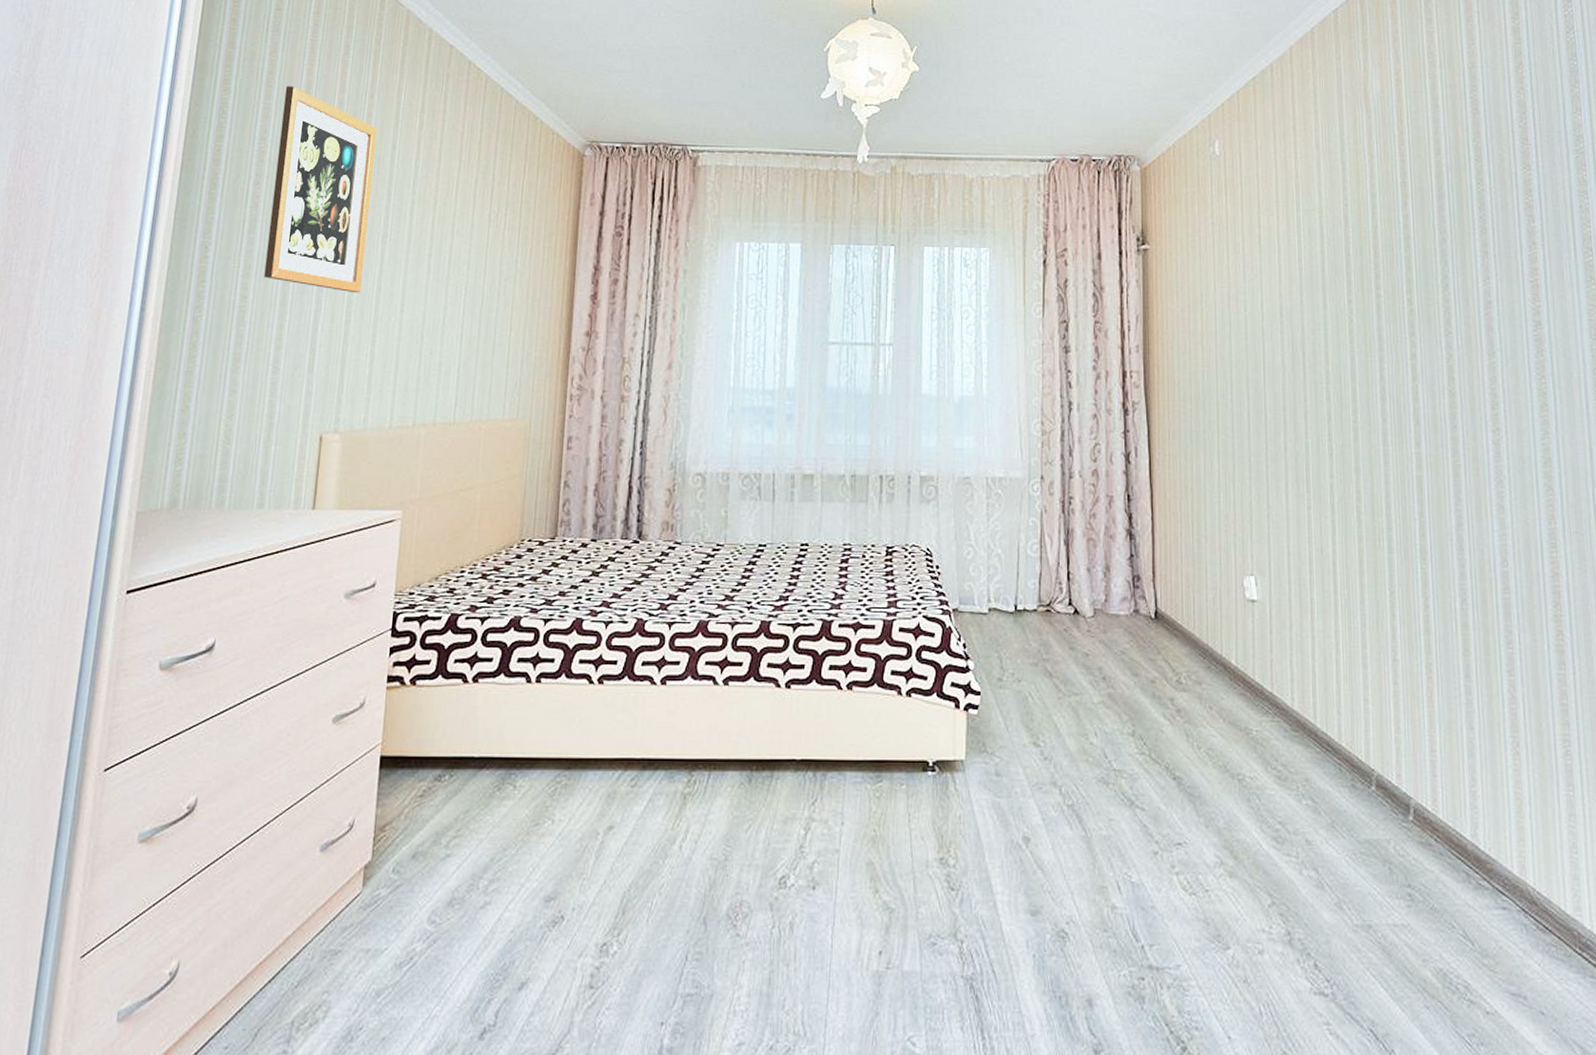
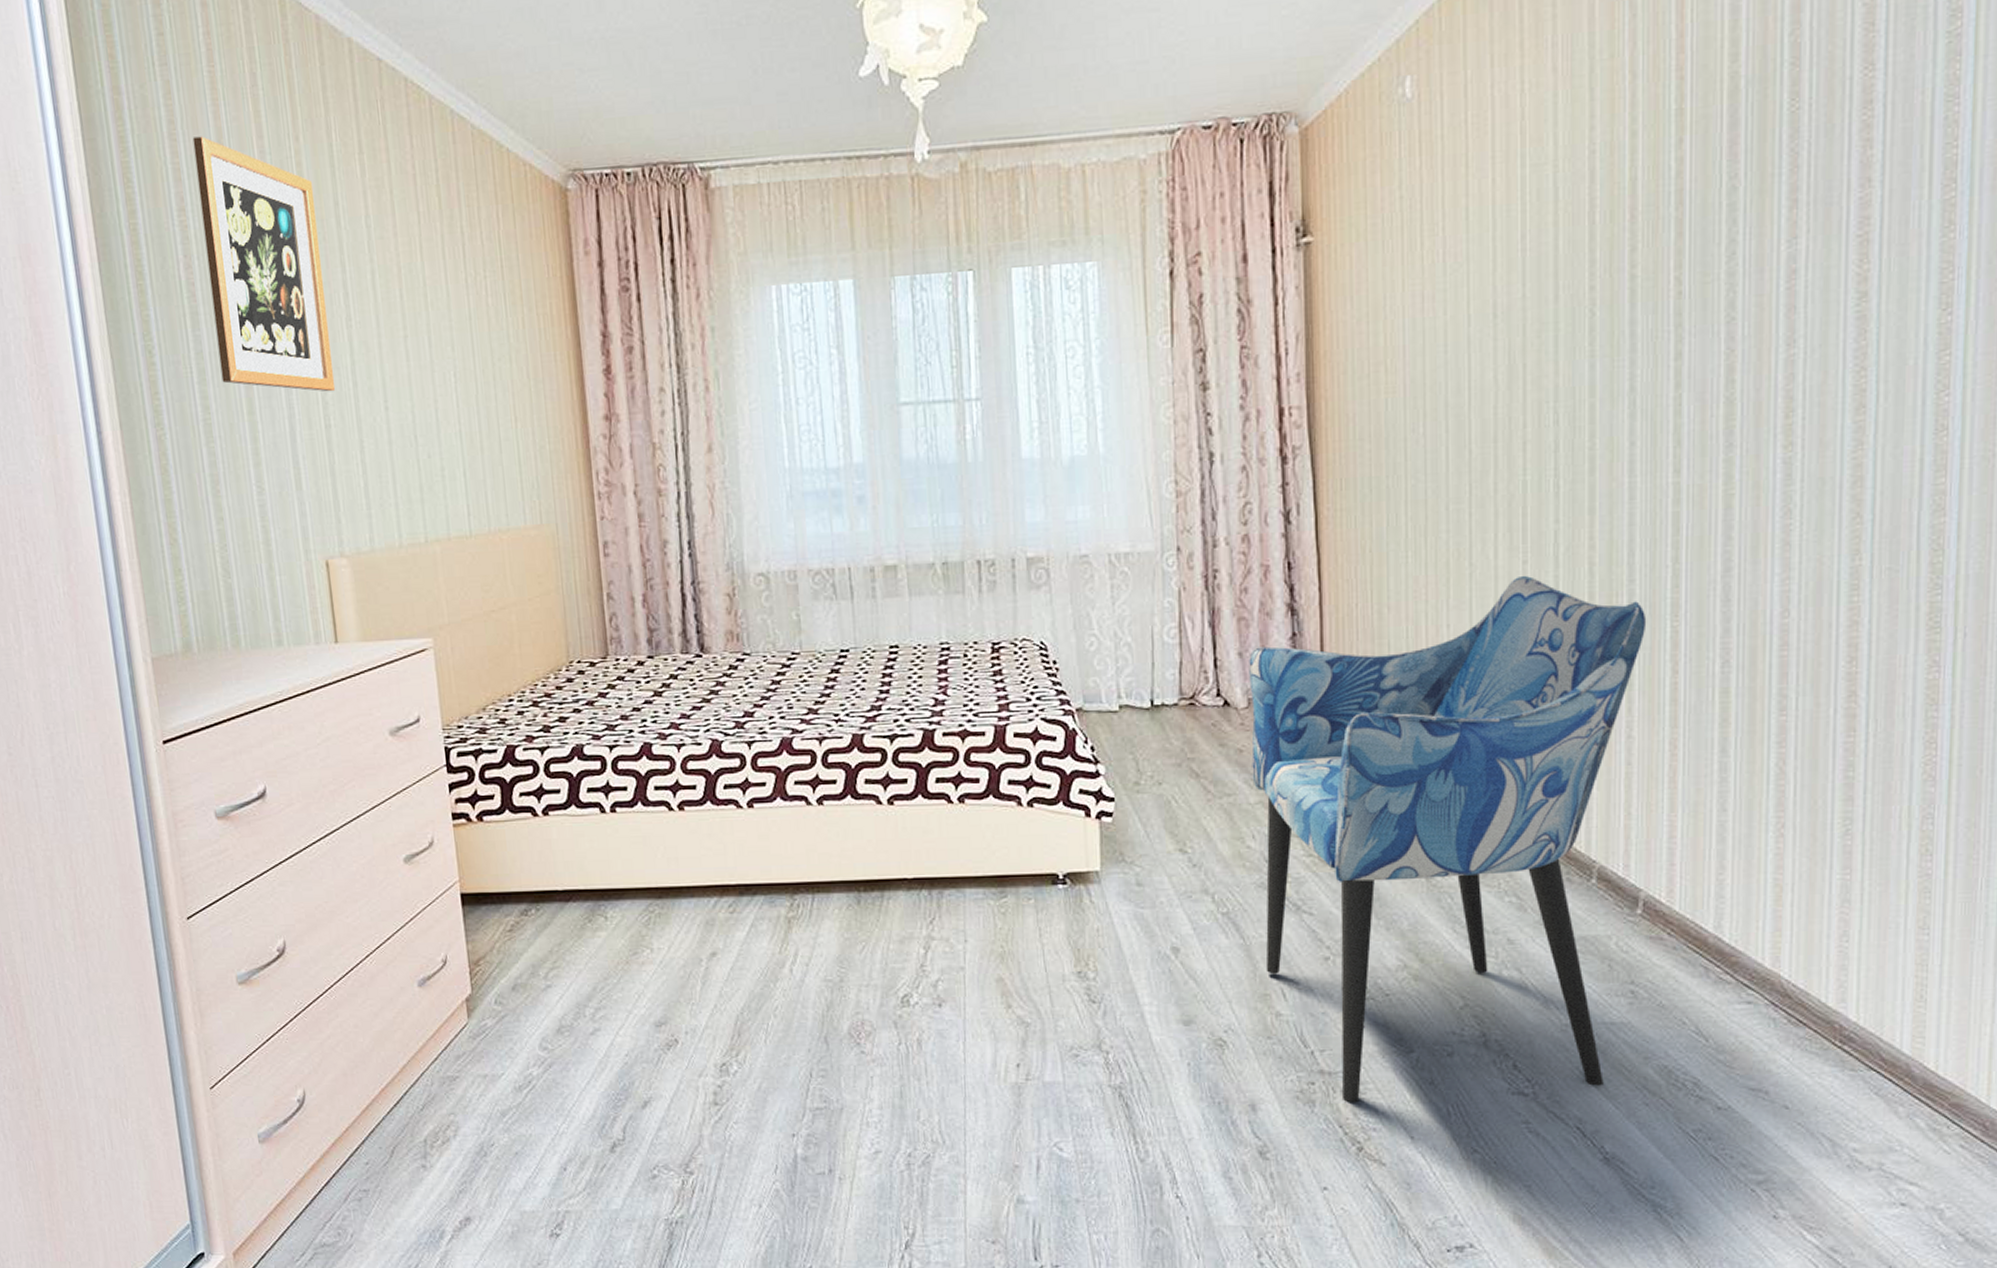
armchair: none [1095,519,1402,1000] -> present [1249,576,1645,1103]

